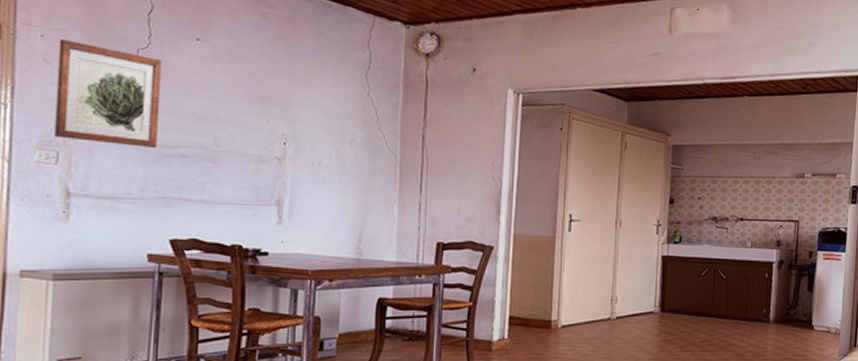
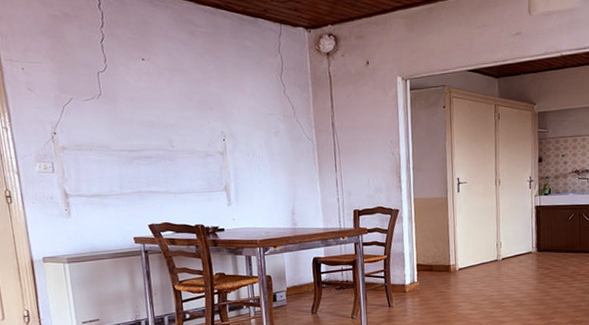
wall art: present [54,38,162,148] -> none [36,69,126,153]

